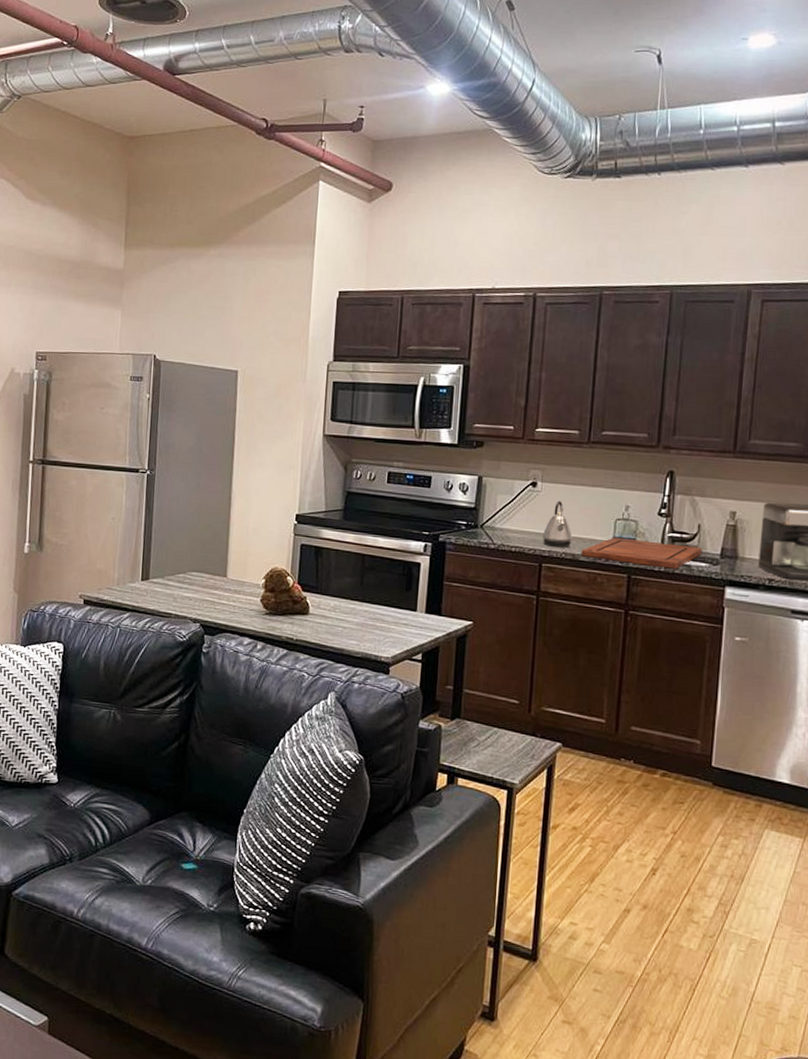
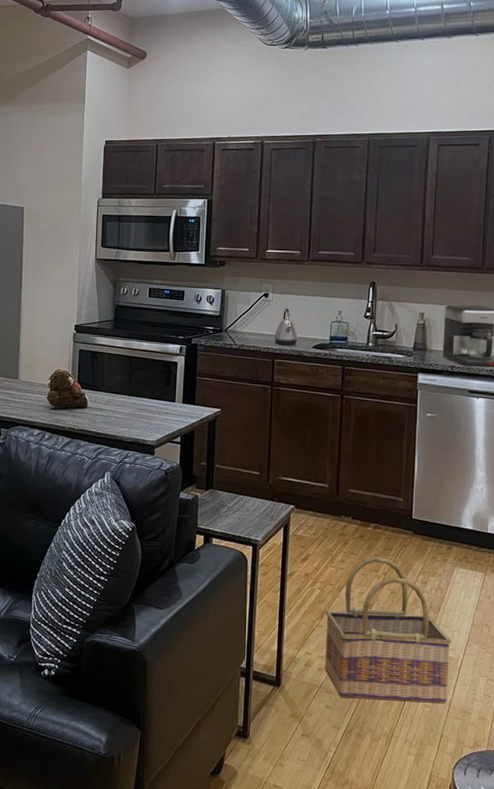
cutting board: present [581,537,702,569] -> none [305,336,399,360]
basket: none [594,810,757,996] -> present [325,556,451,704]

